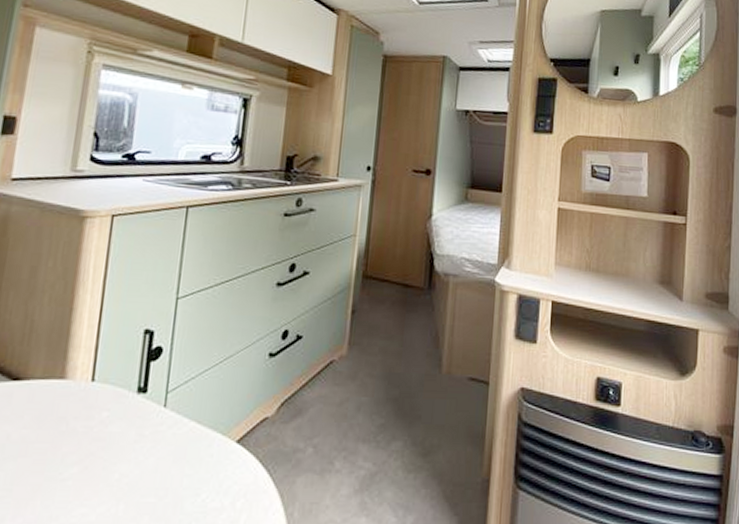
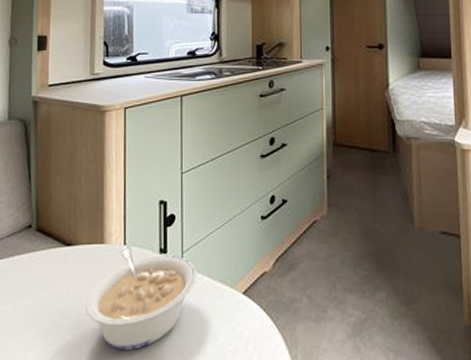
legume: none [29,383,183,508] -> present [85,246,197,350]

